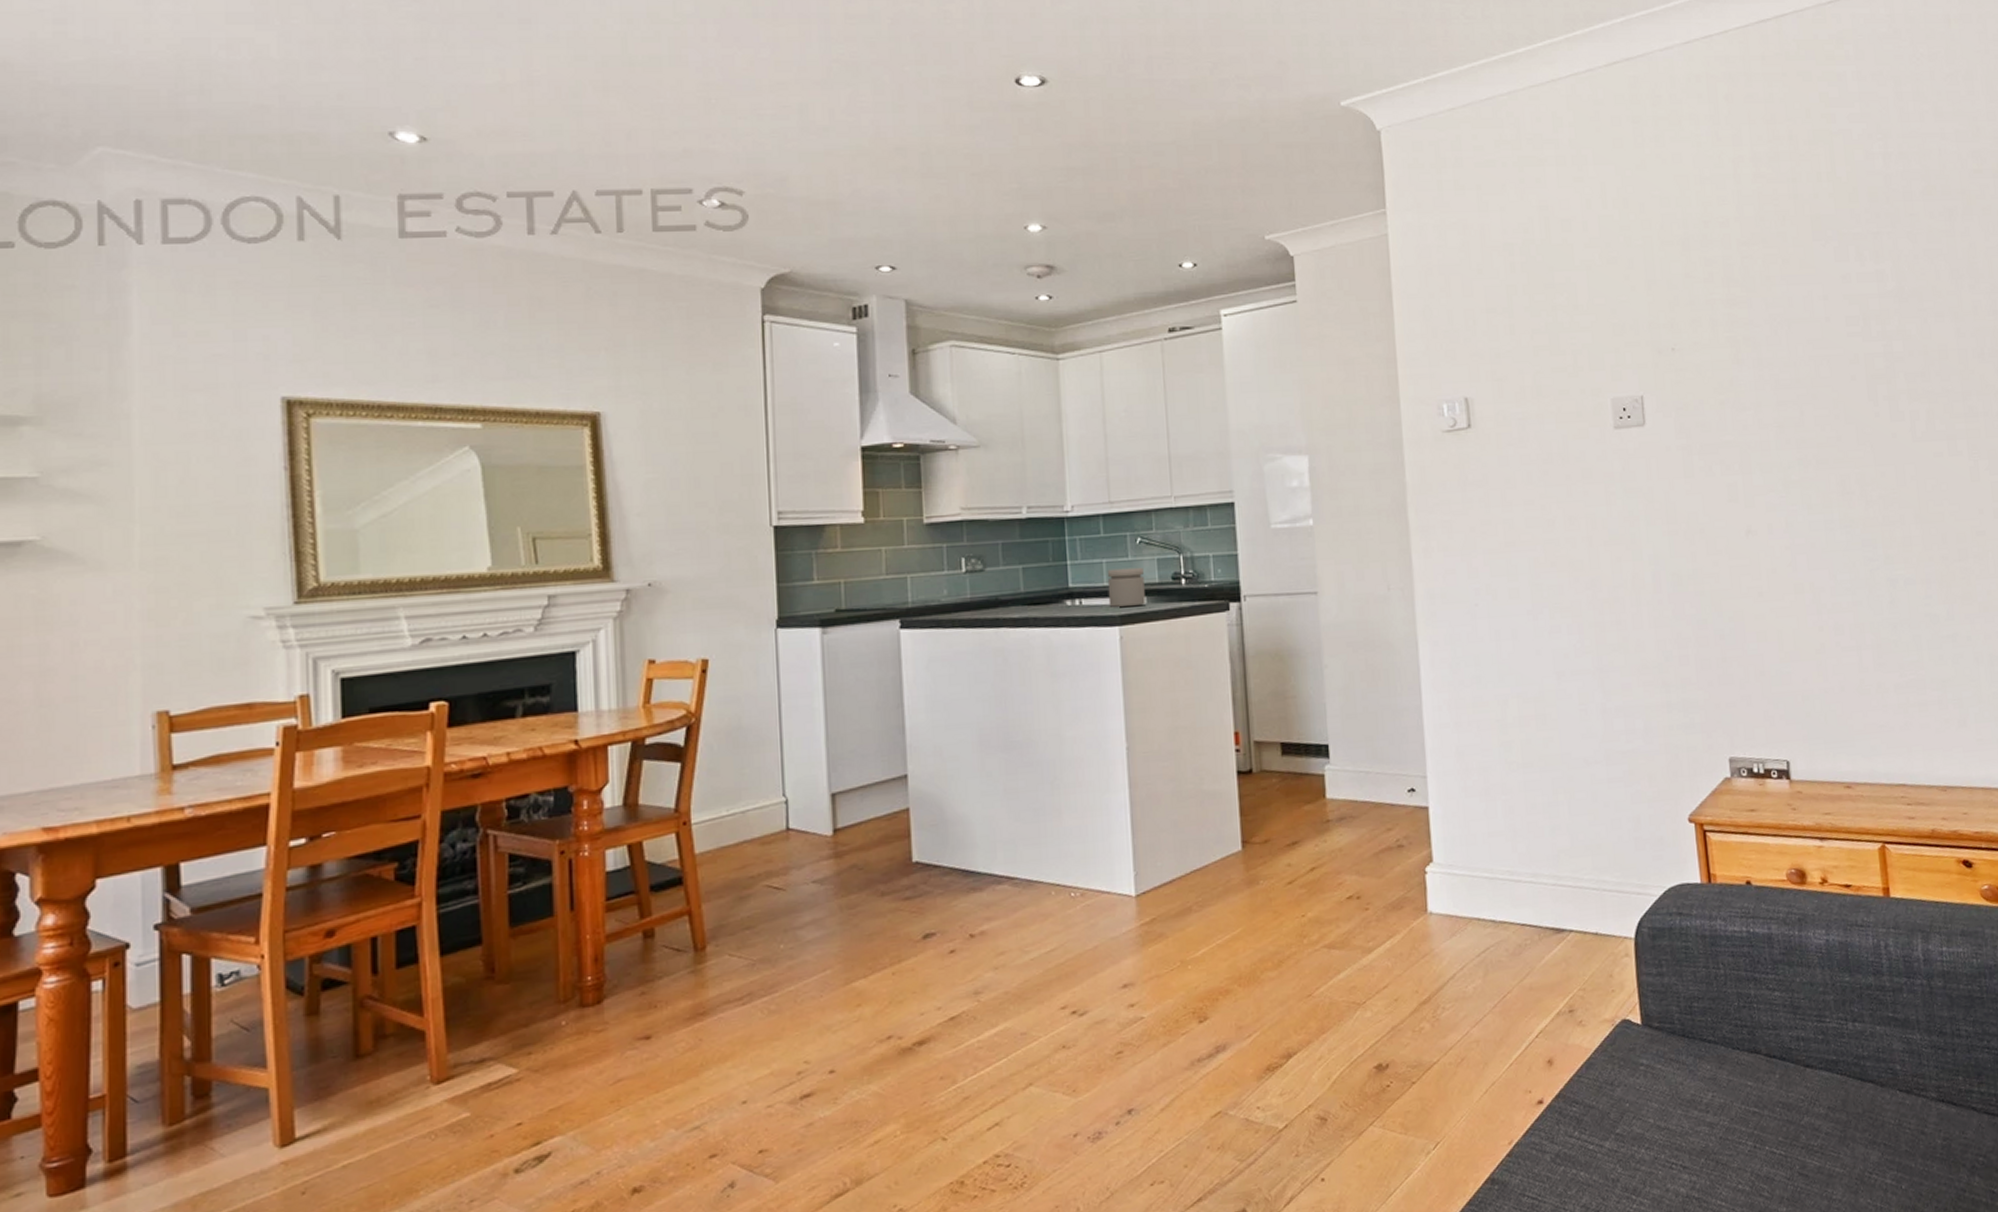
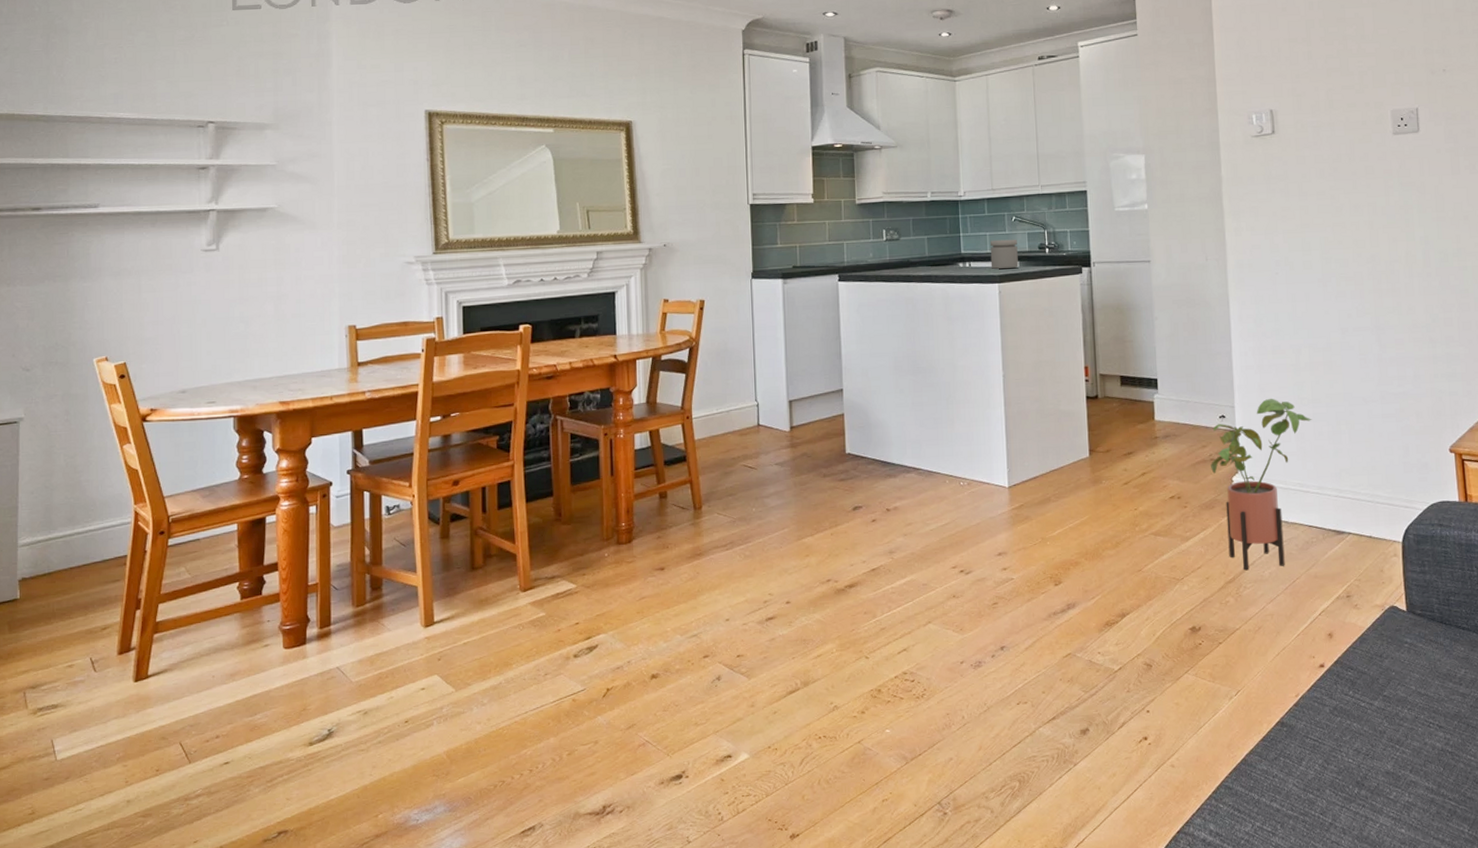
house plant: none [1398,763,1523,987] -> present [1211,398,1312,571]

